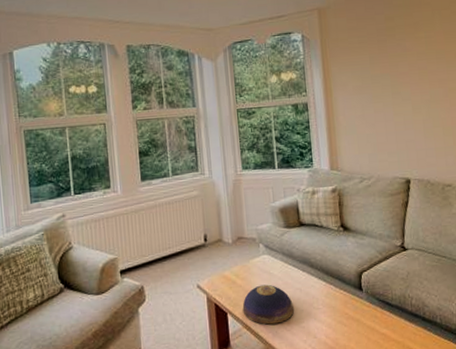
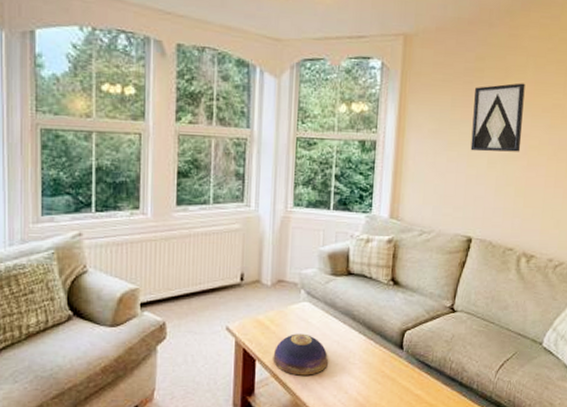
wall art: none [389,34,442,101] -> present [470,83,525,152]

